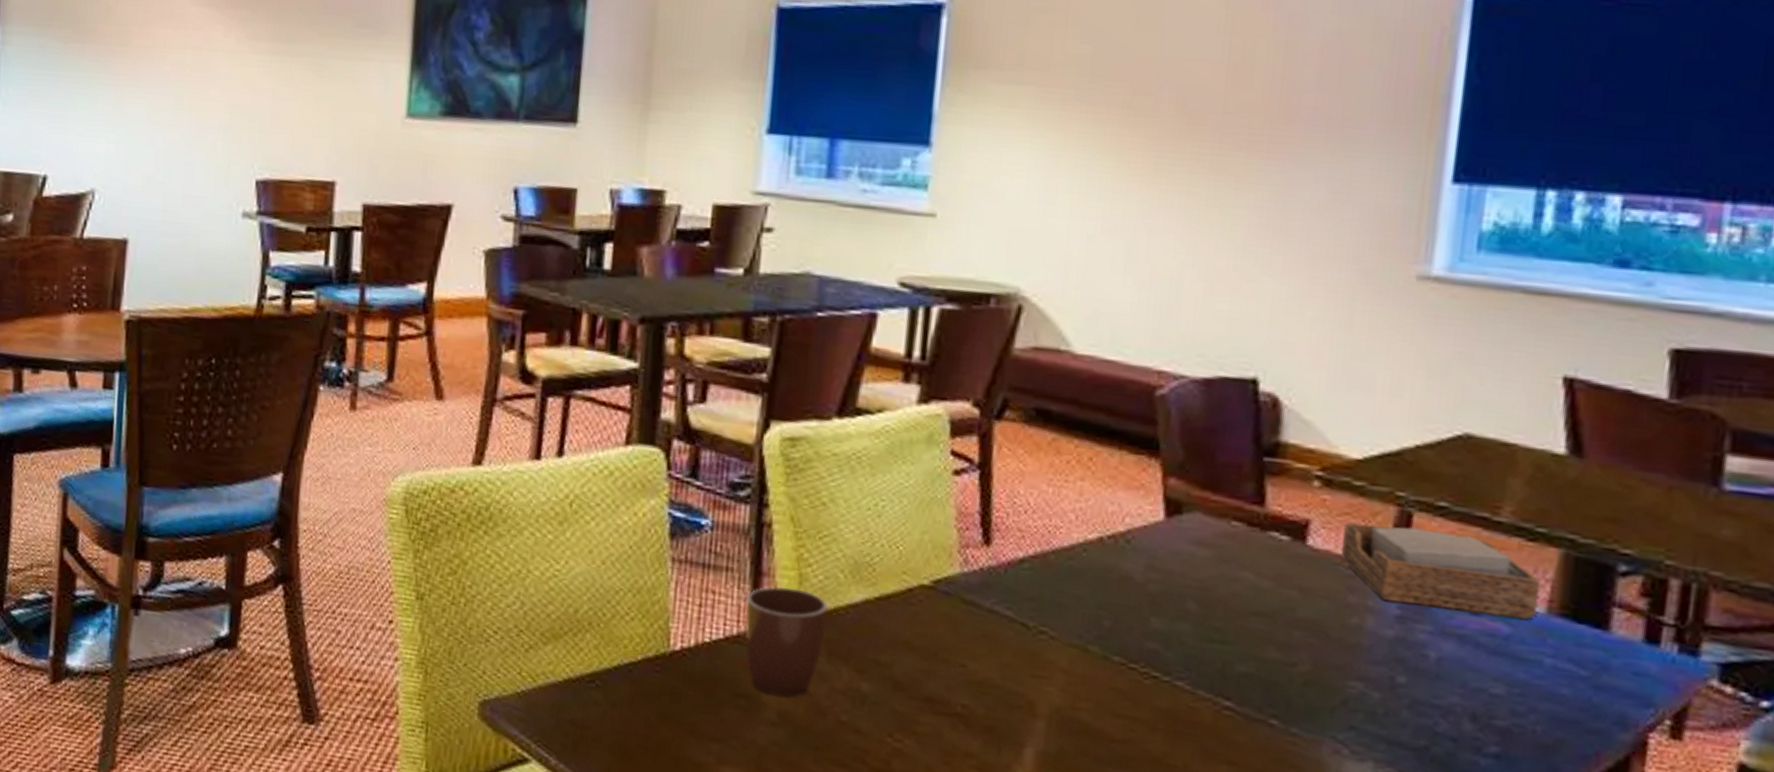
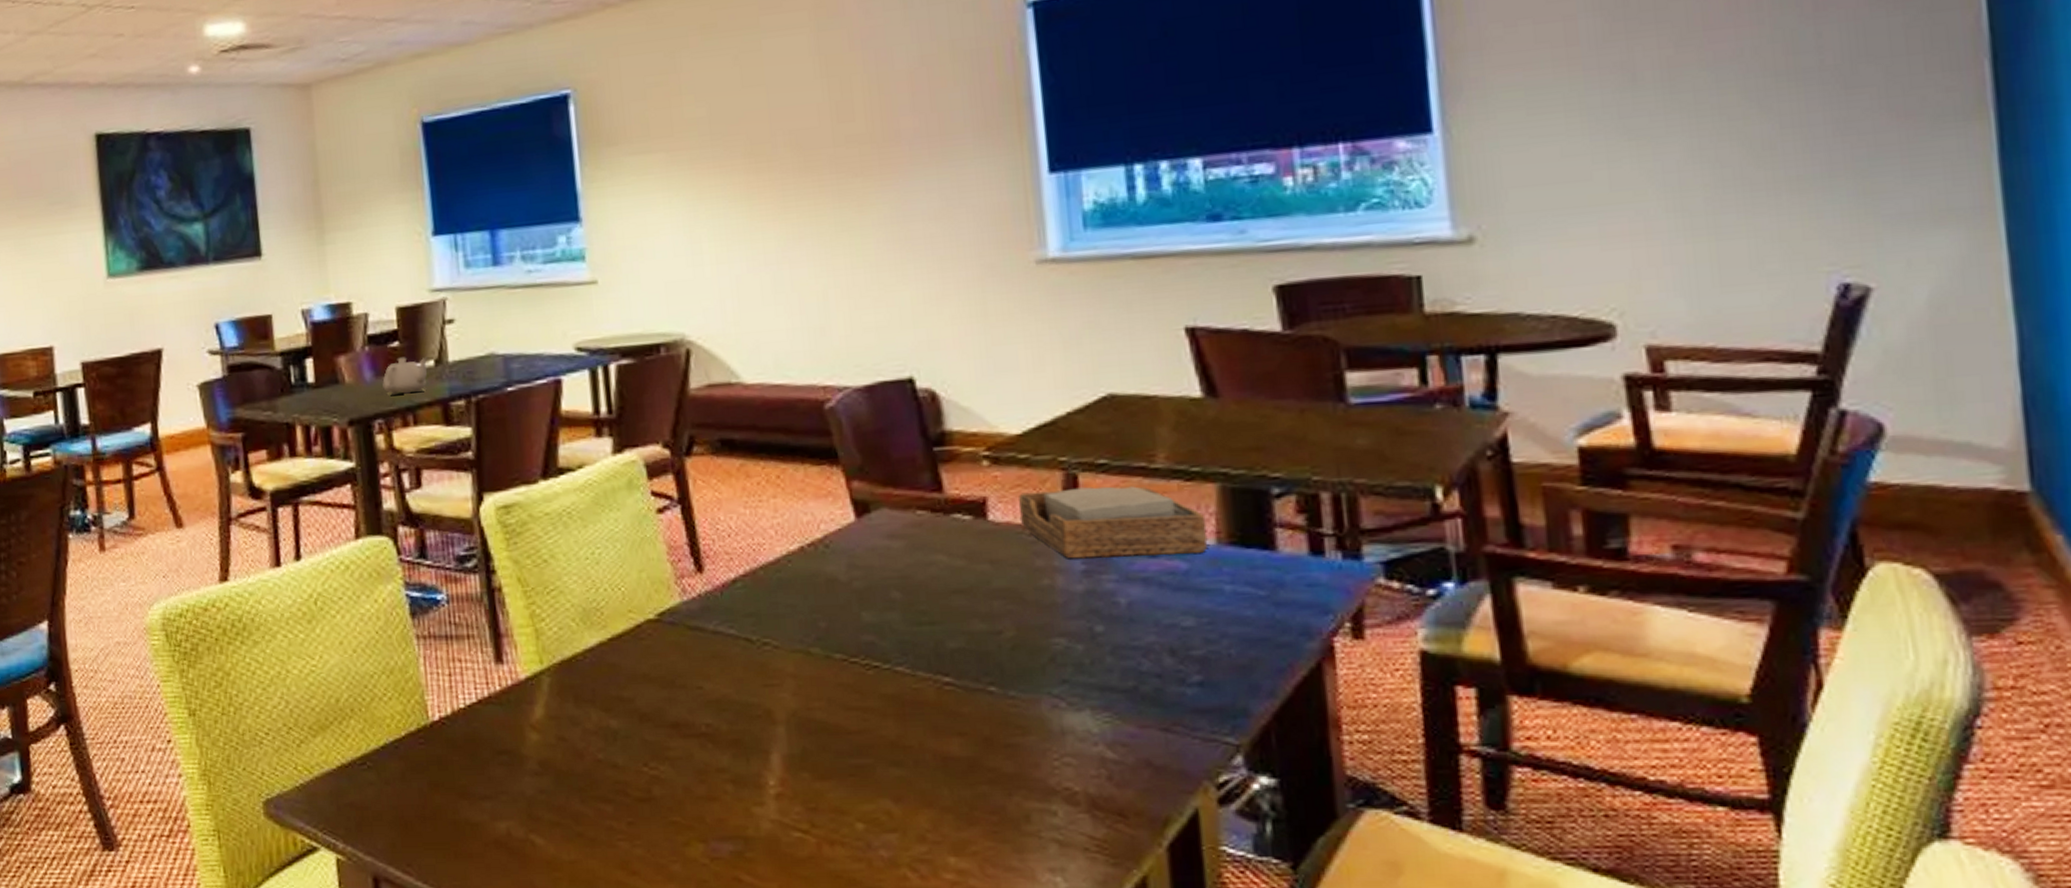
teapot: none [683,259,738,301] -> present [382,356,428,395]
cup: present [745,586,829,697] -> none [490,643,569,747]

